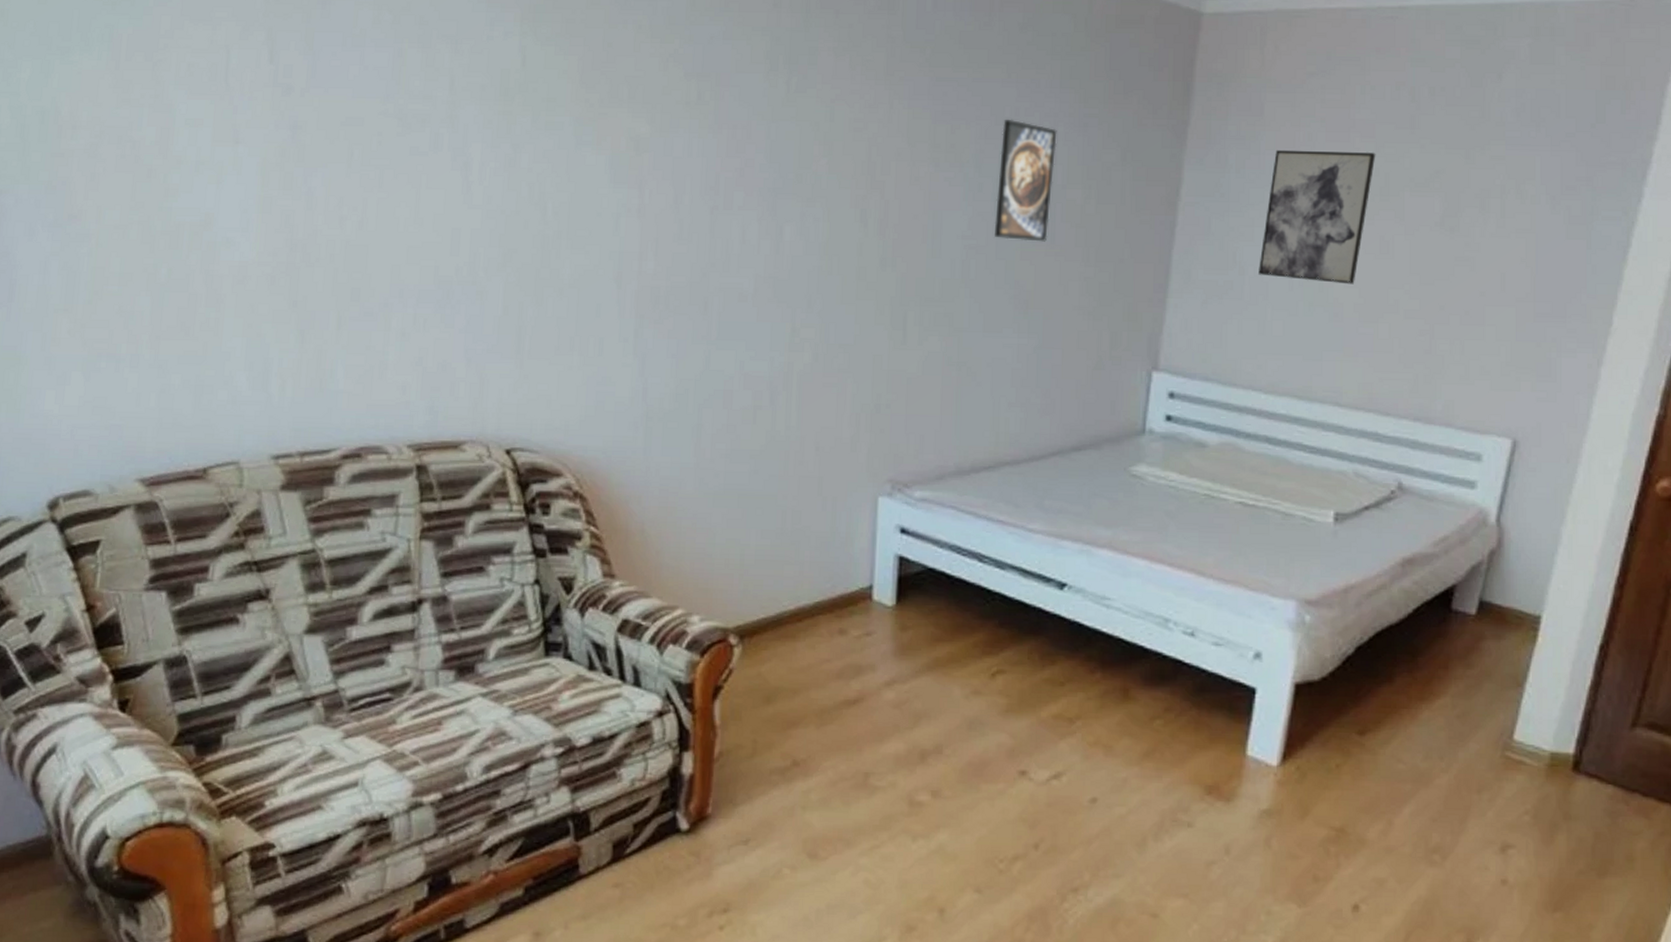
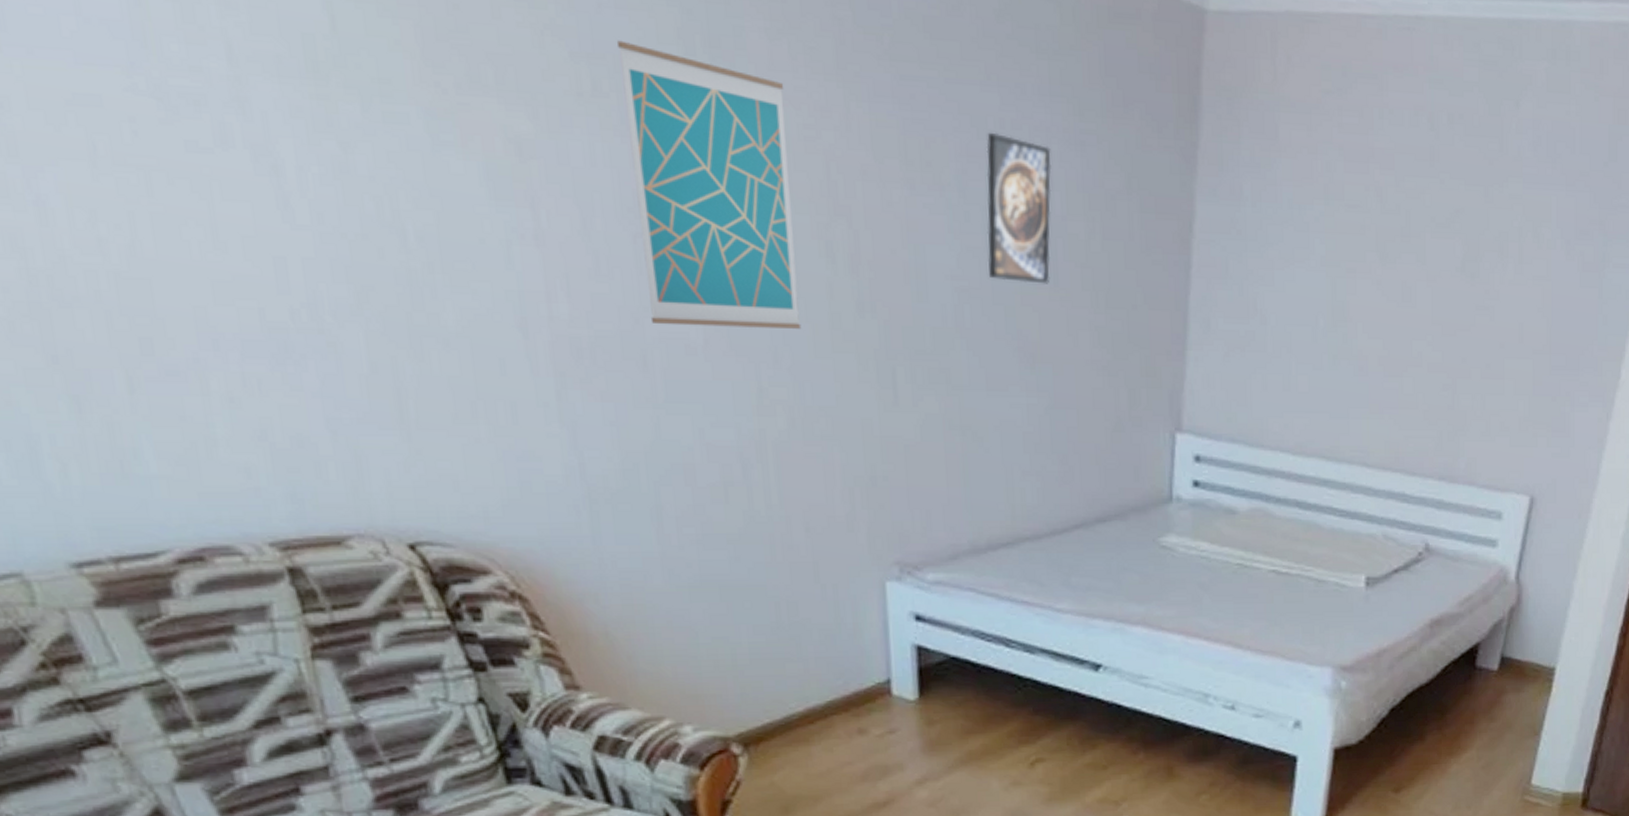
wall art: none [715,62,843,280] -> present [616,40,802,329]
wall art: present [1258,149,1376,285] -> none [1281,180,1396,335]

